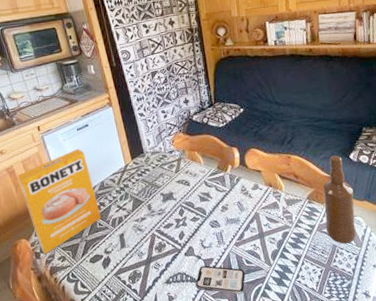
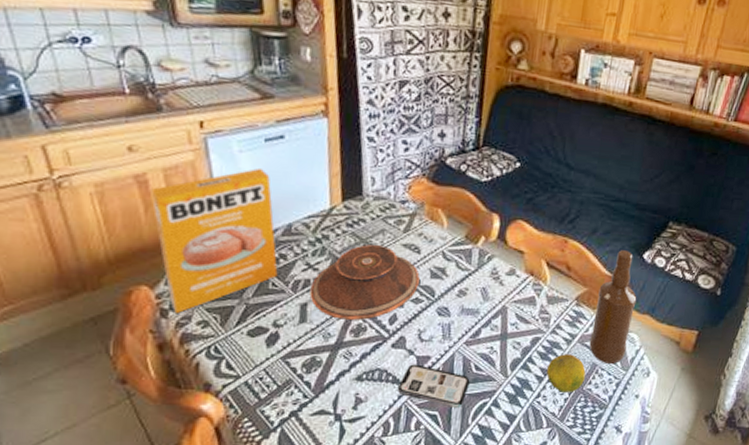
plate: none [123,185,194,242] -> present [309,245,420,321]
fruit: none [299,240,330,271] -> present [547,354,586,392]

